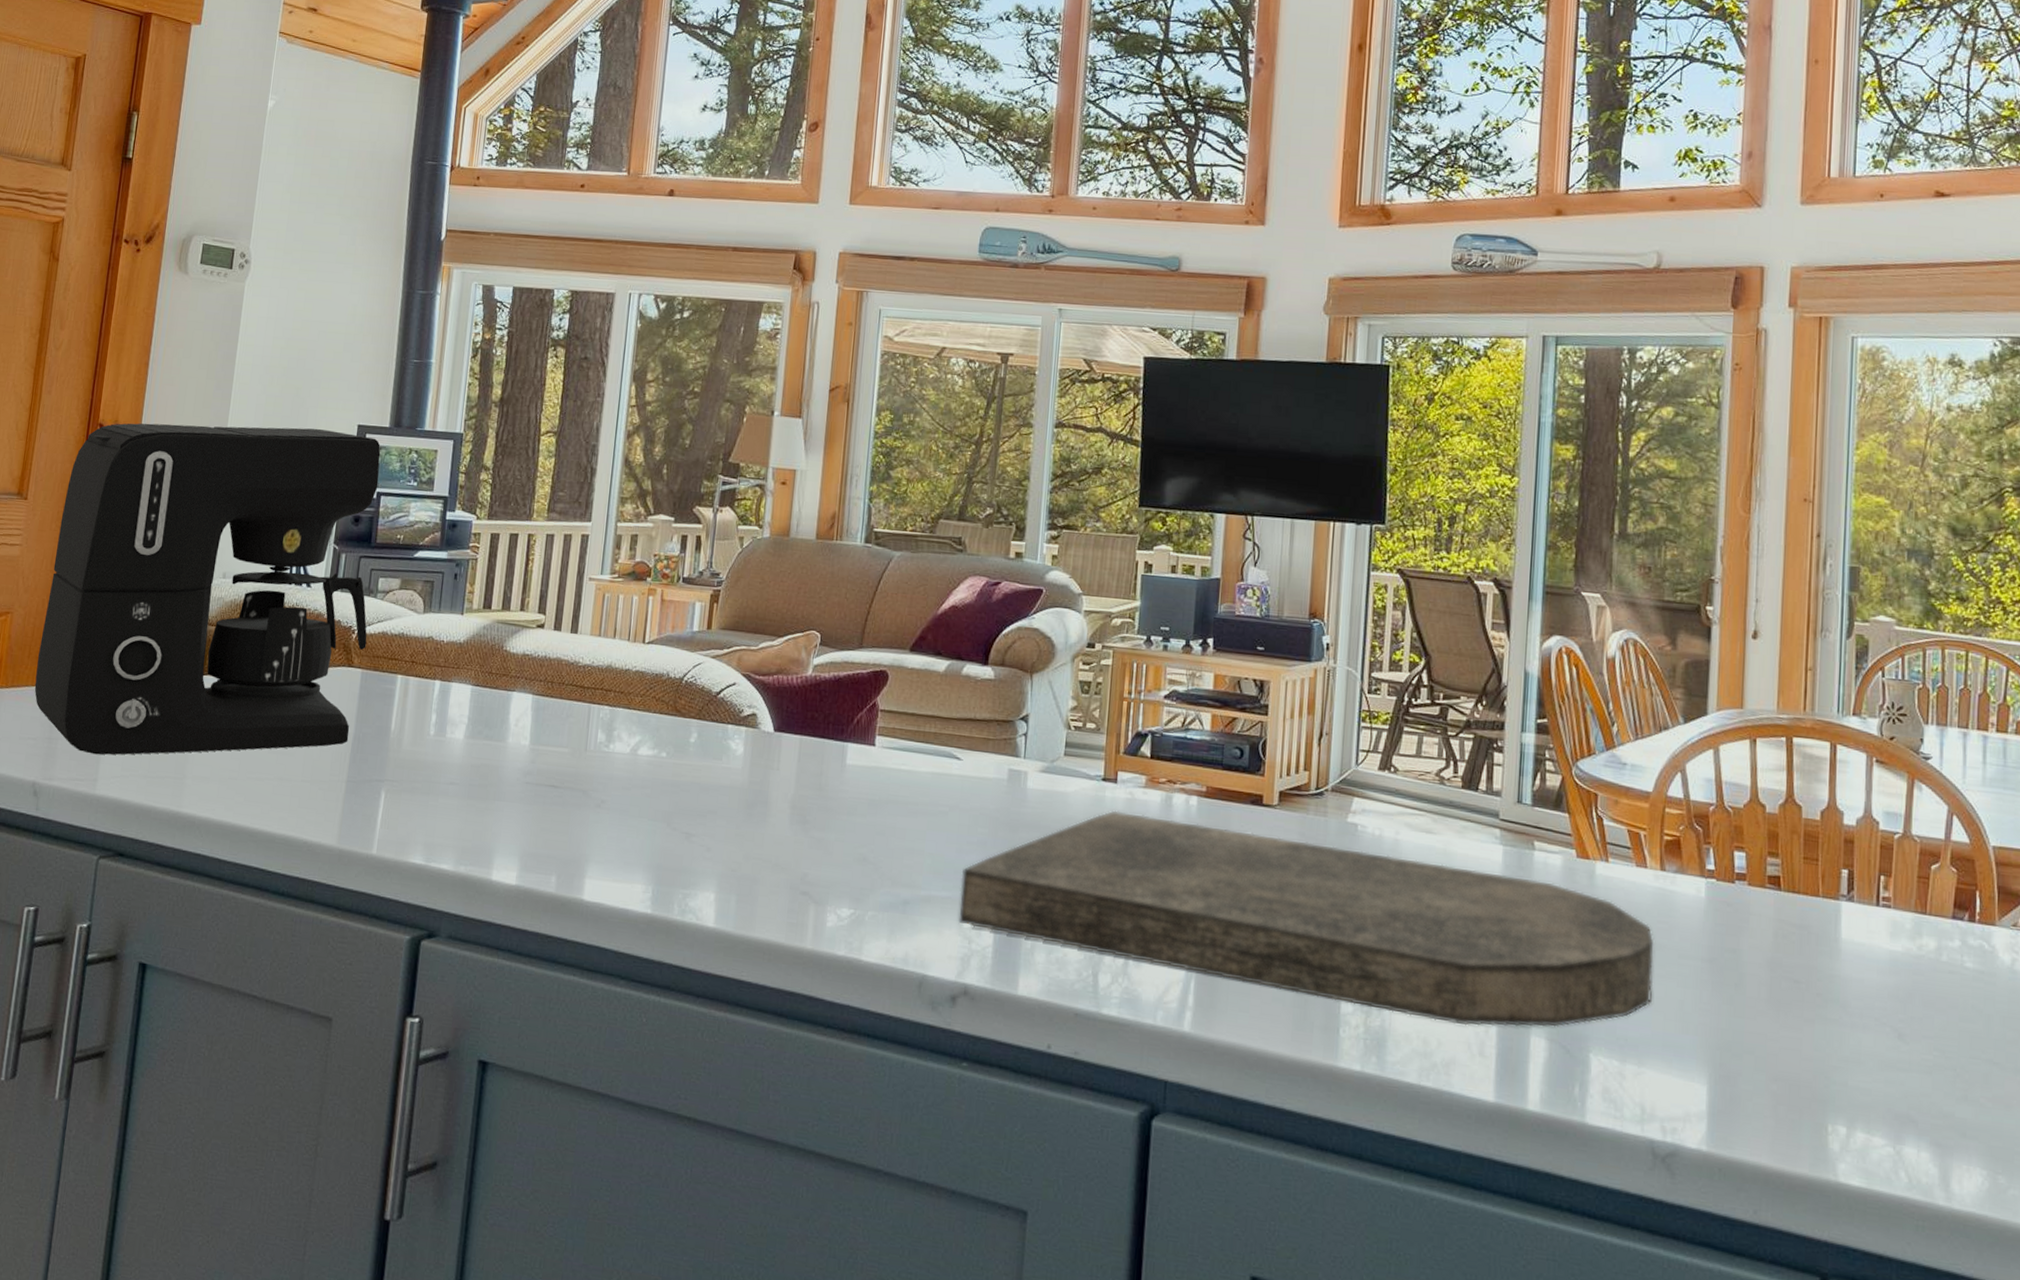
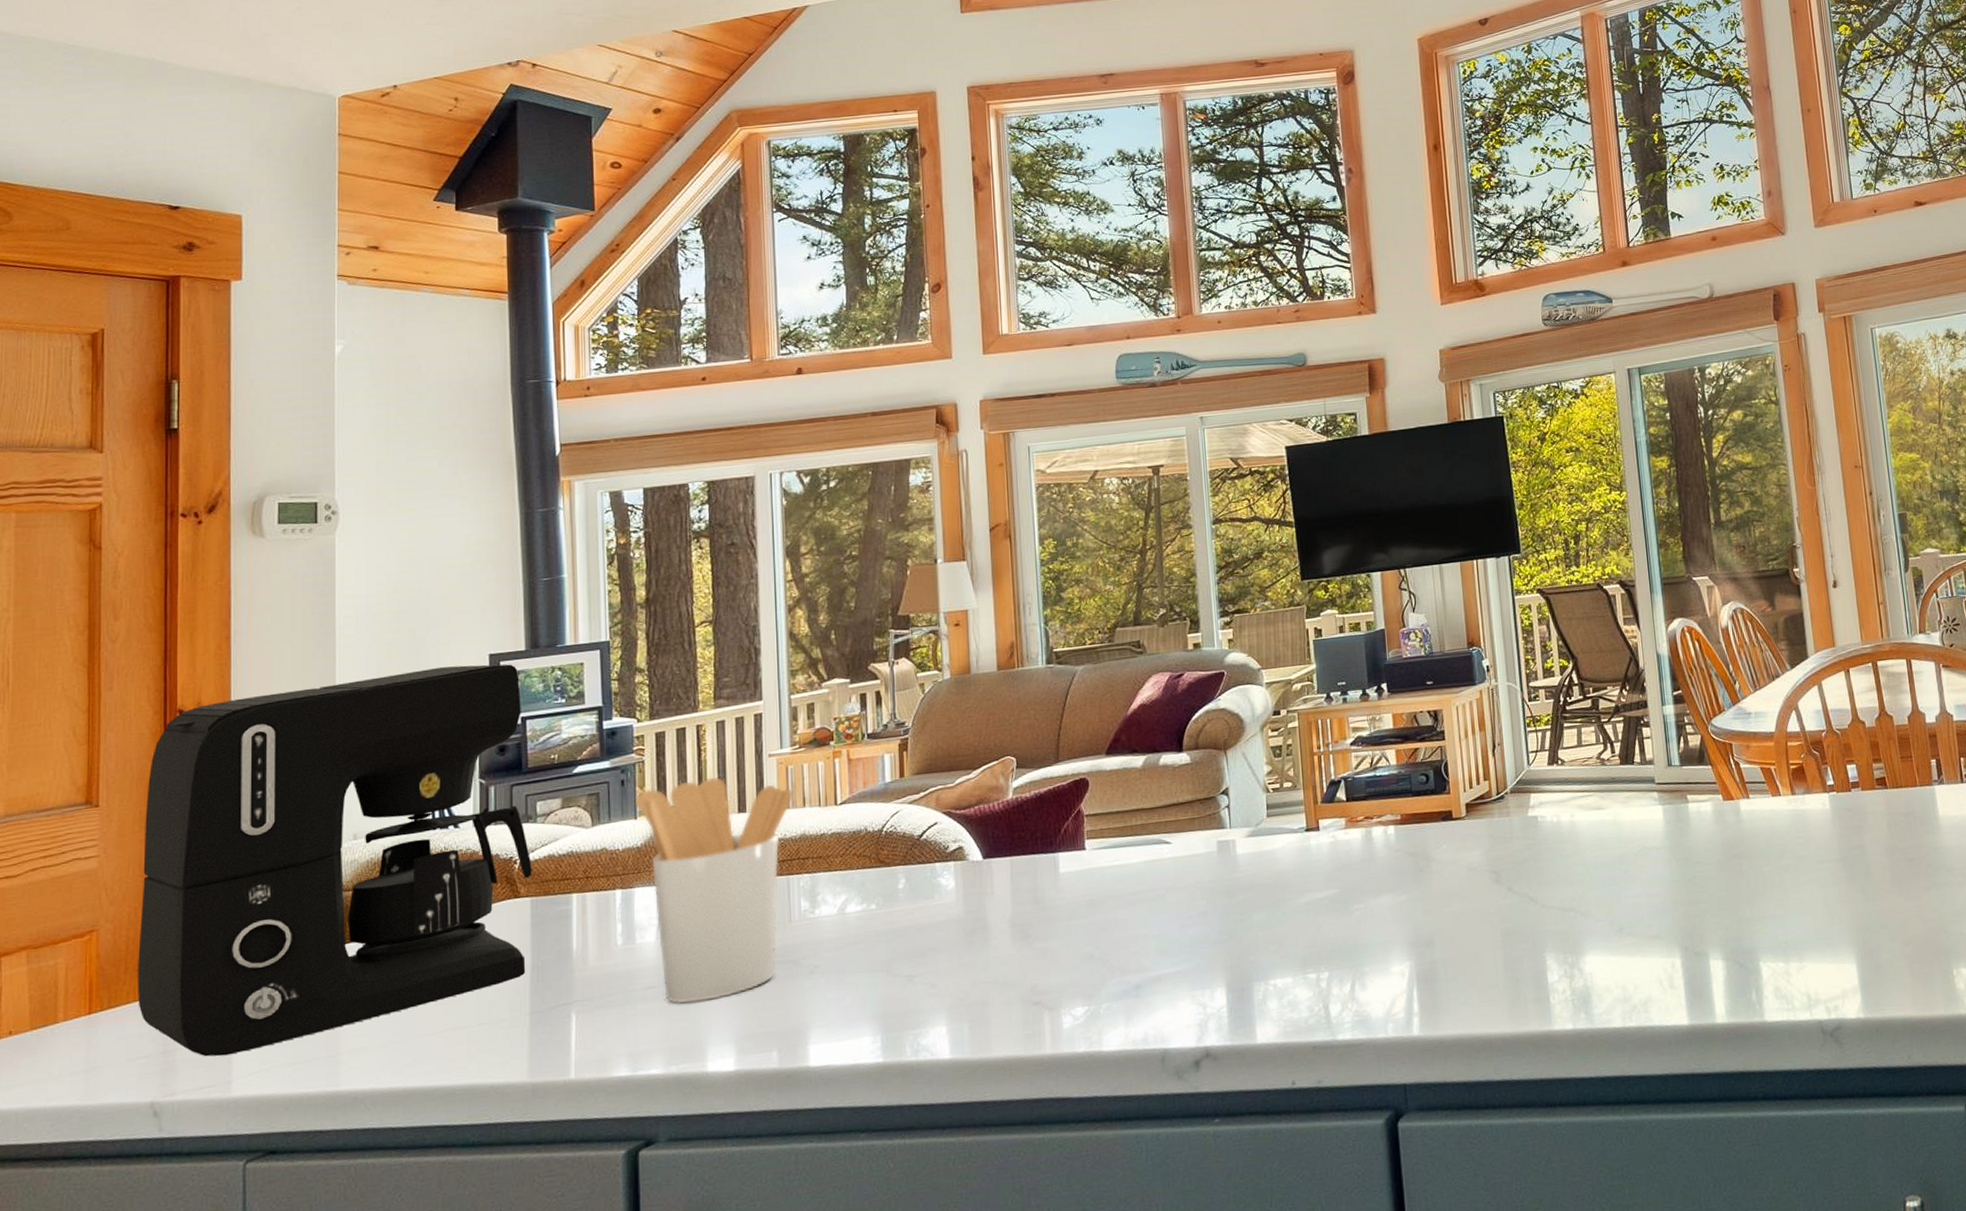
utensil holder: none [463,587,607,811] -> present [634,776,794,1004]
cutting board: present [958,810,1655,1027] -> none [1188,826,1802,993]

